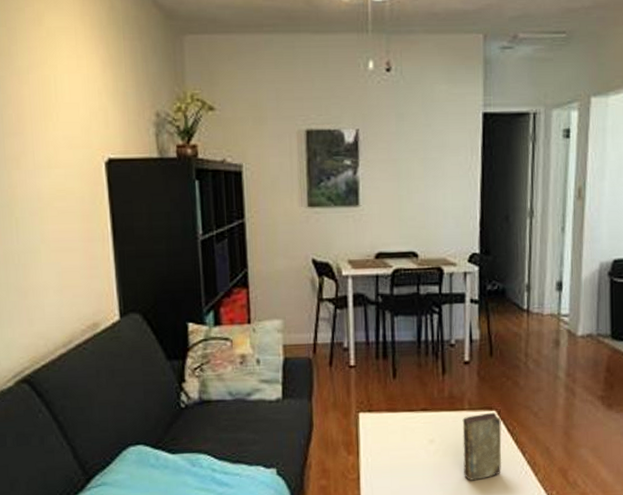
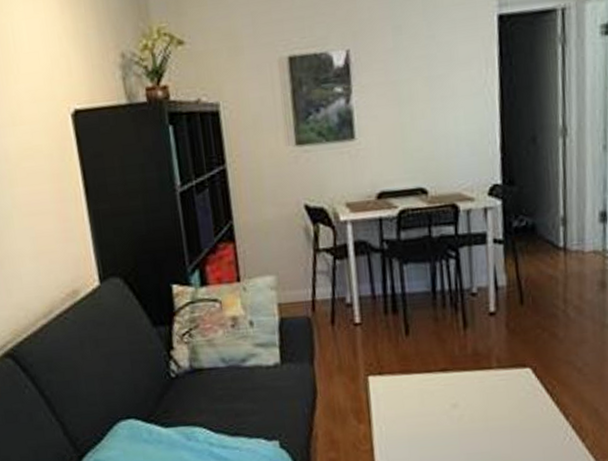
book: present [462,412,502,481] -> none [490,370,541,450]

